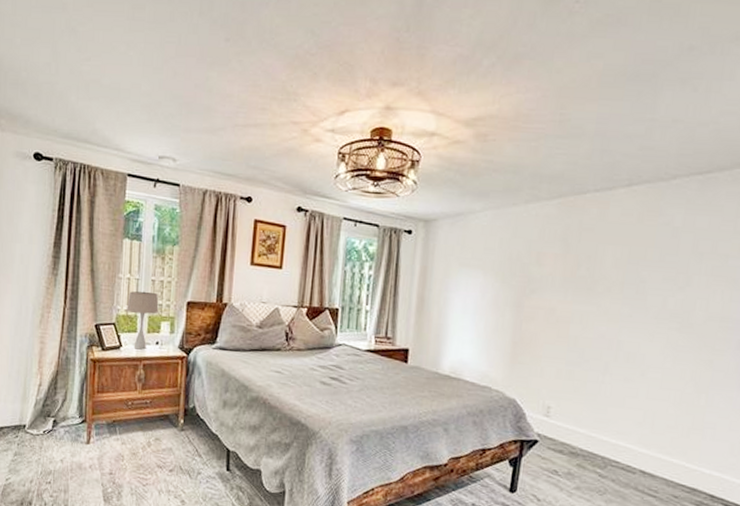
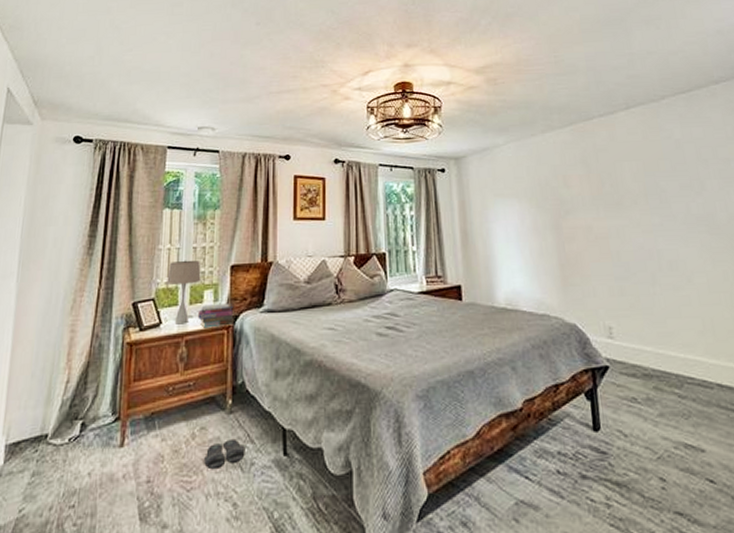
books: none [155,335,189,356] -> present [198,302,234,328]
slippers: none [157,451,194,473] -> present [203,438,245,470]

